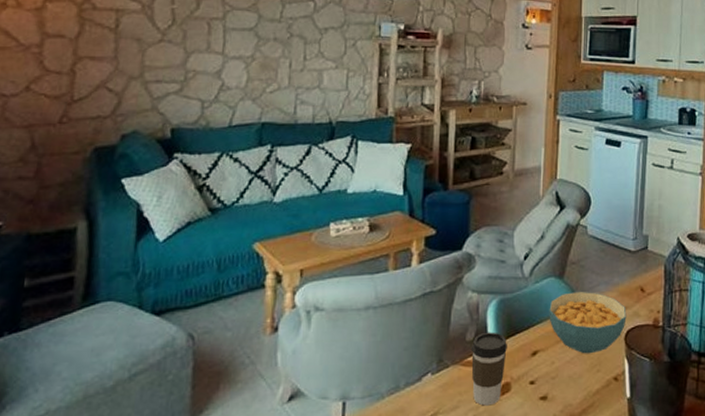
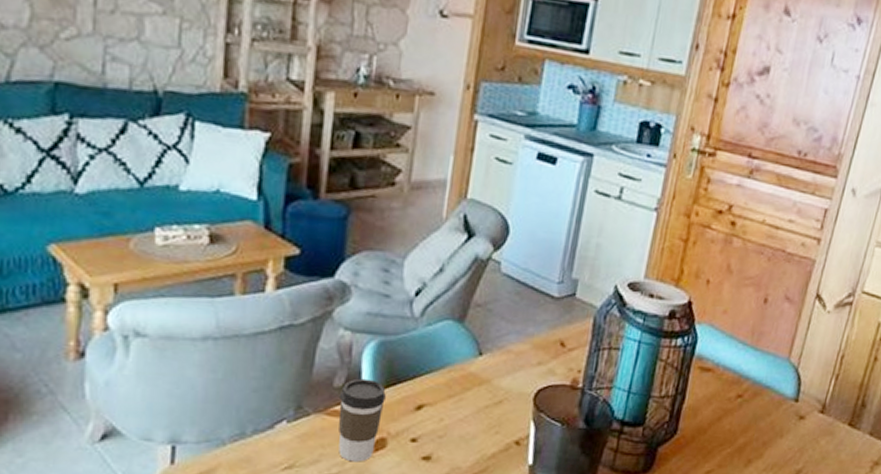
cereal bowl: present [549,291,627,354] -> none [441,339,540,413]

